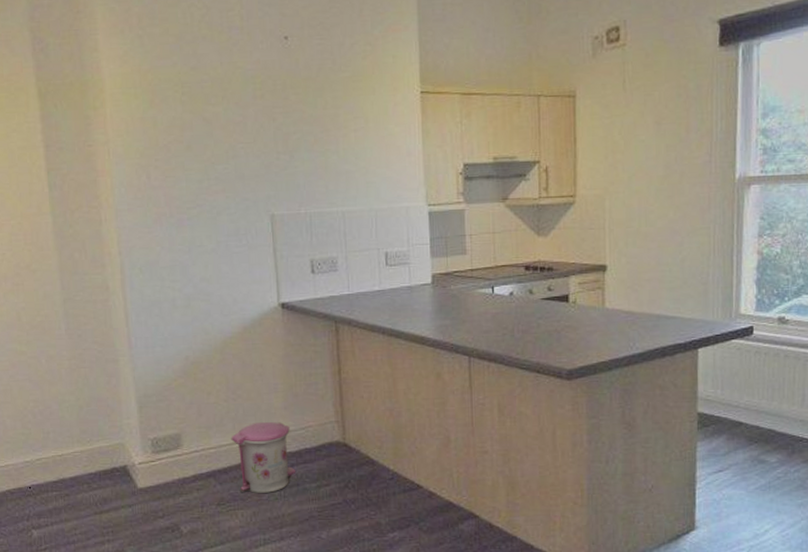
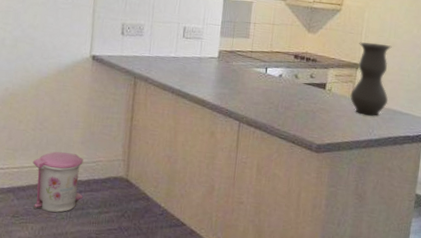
vase: none [600,236,649,326] -> present [350,41,392,116]

